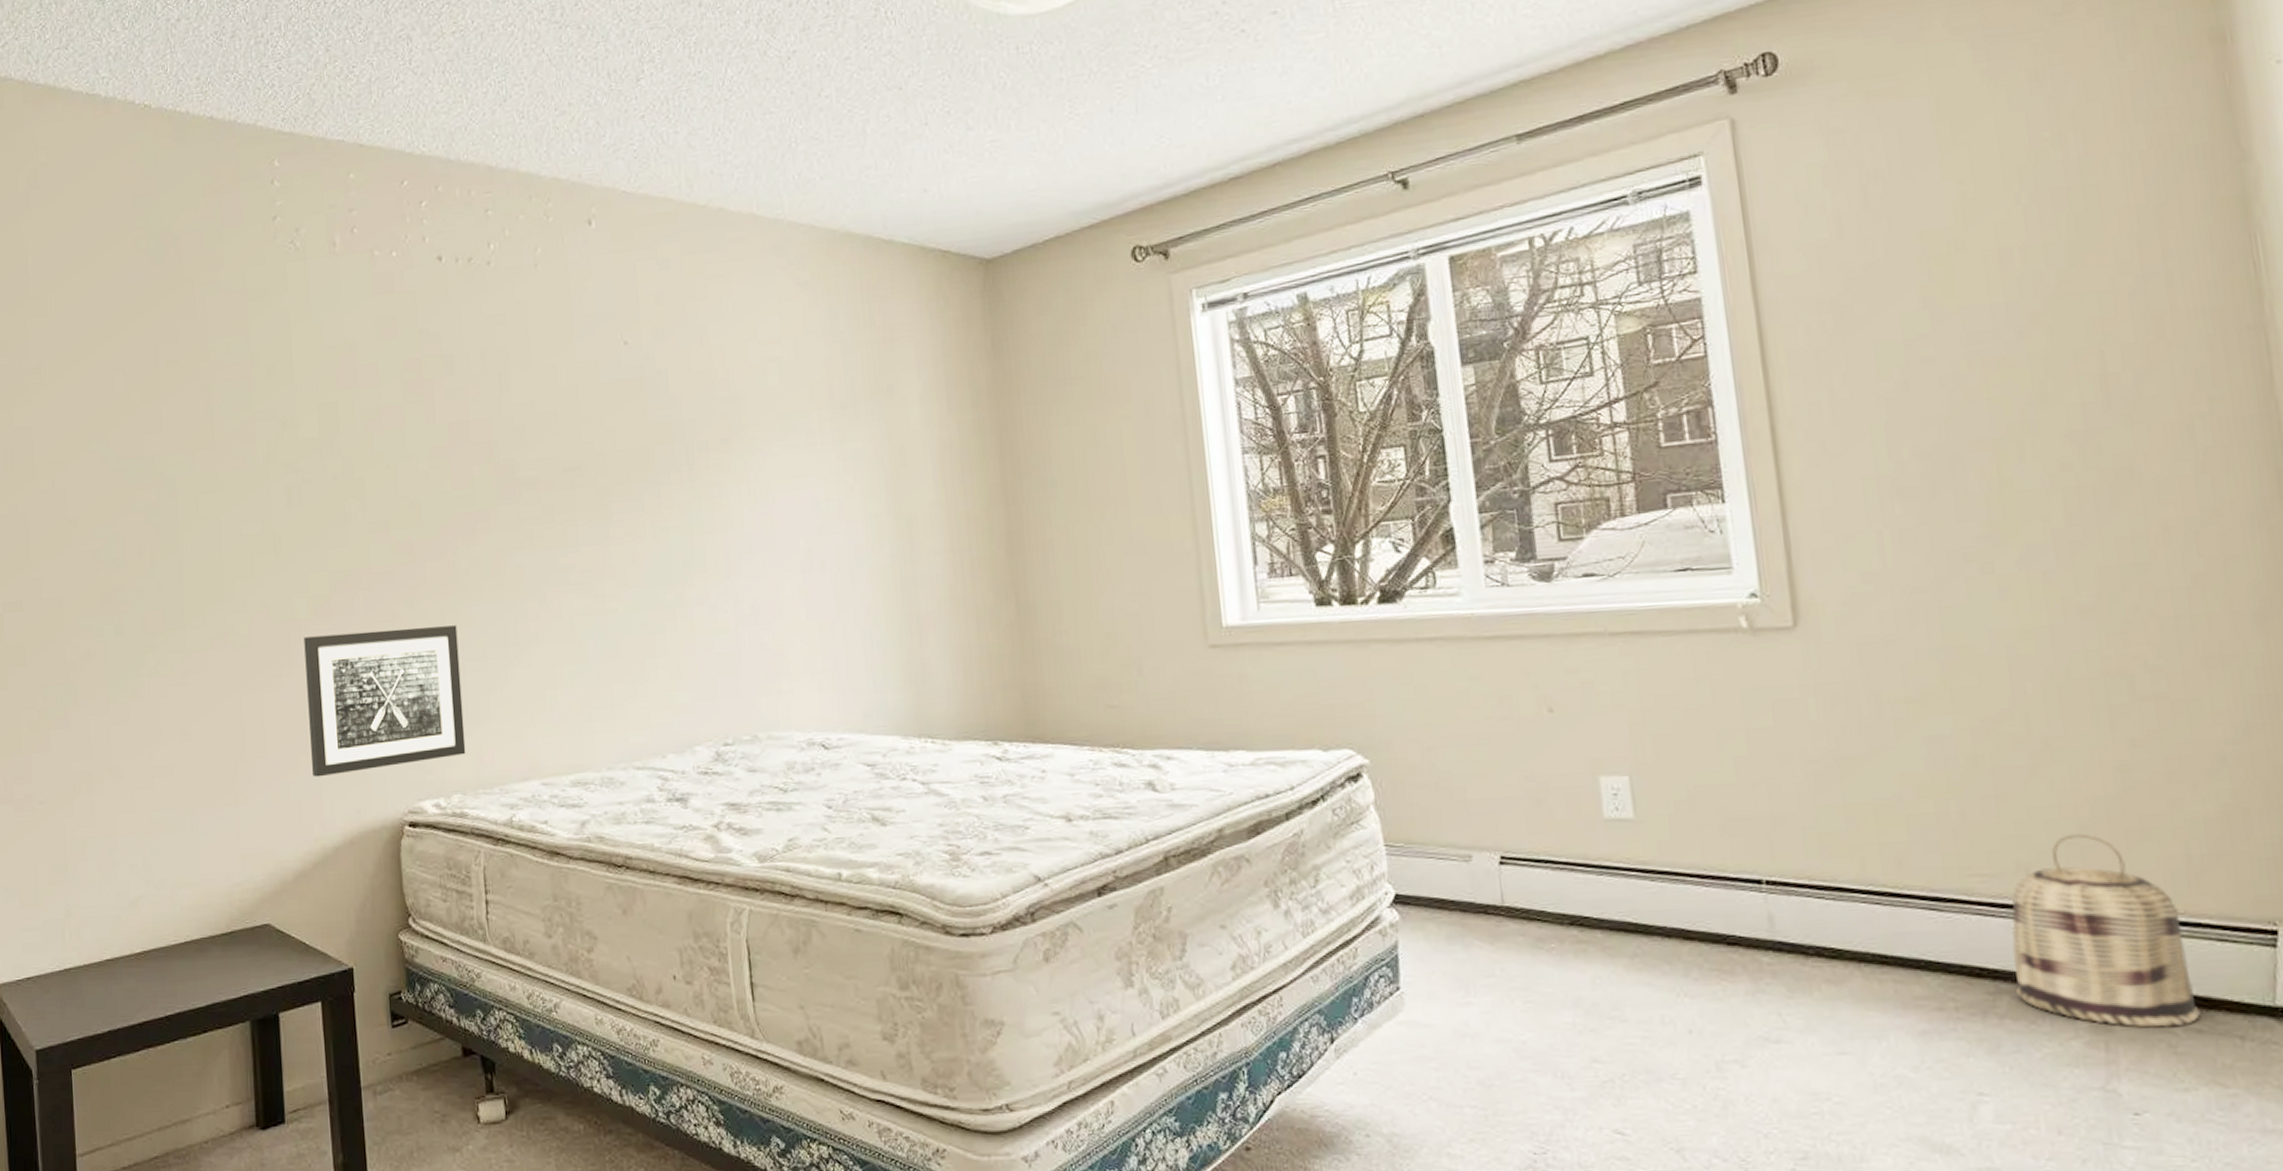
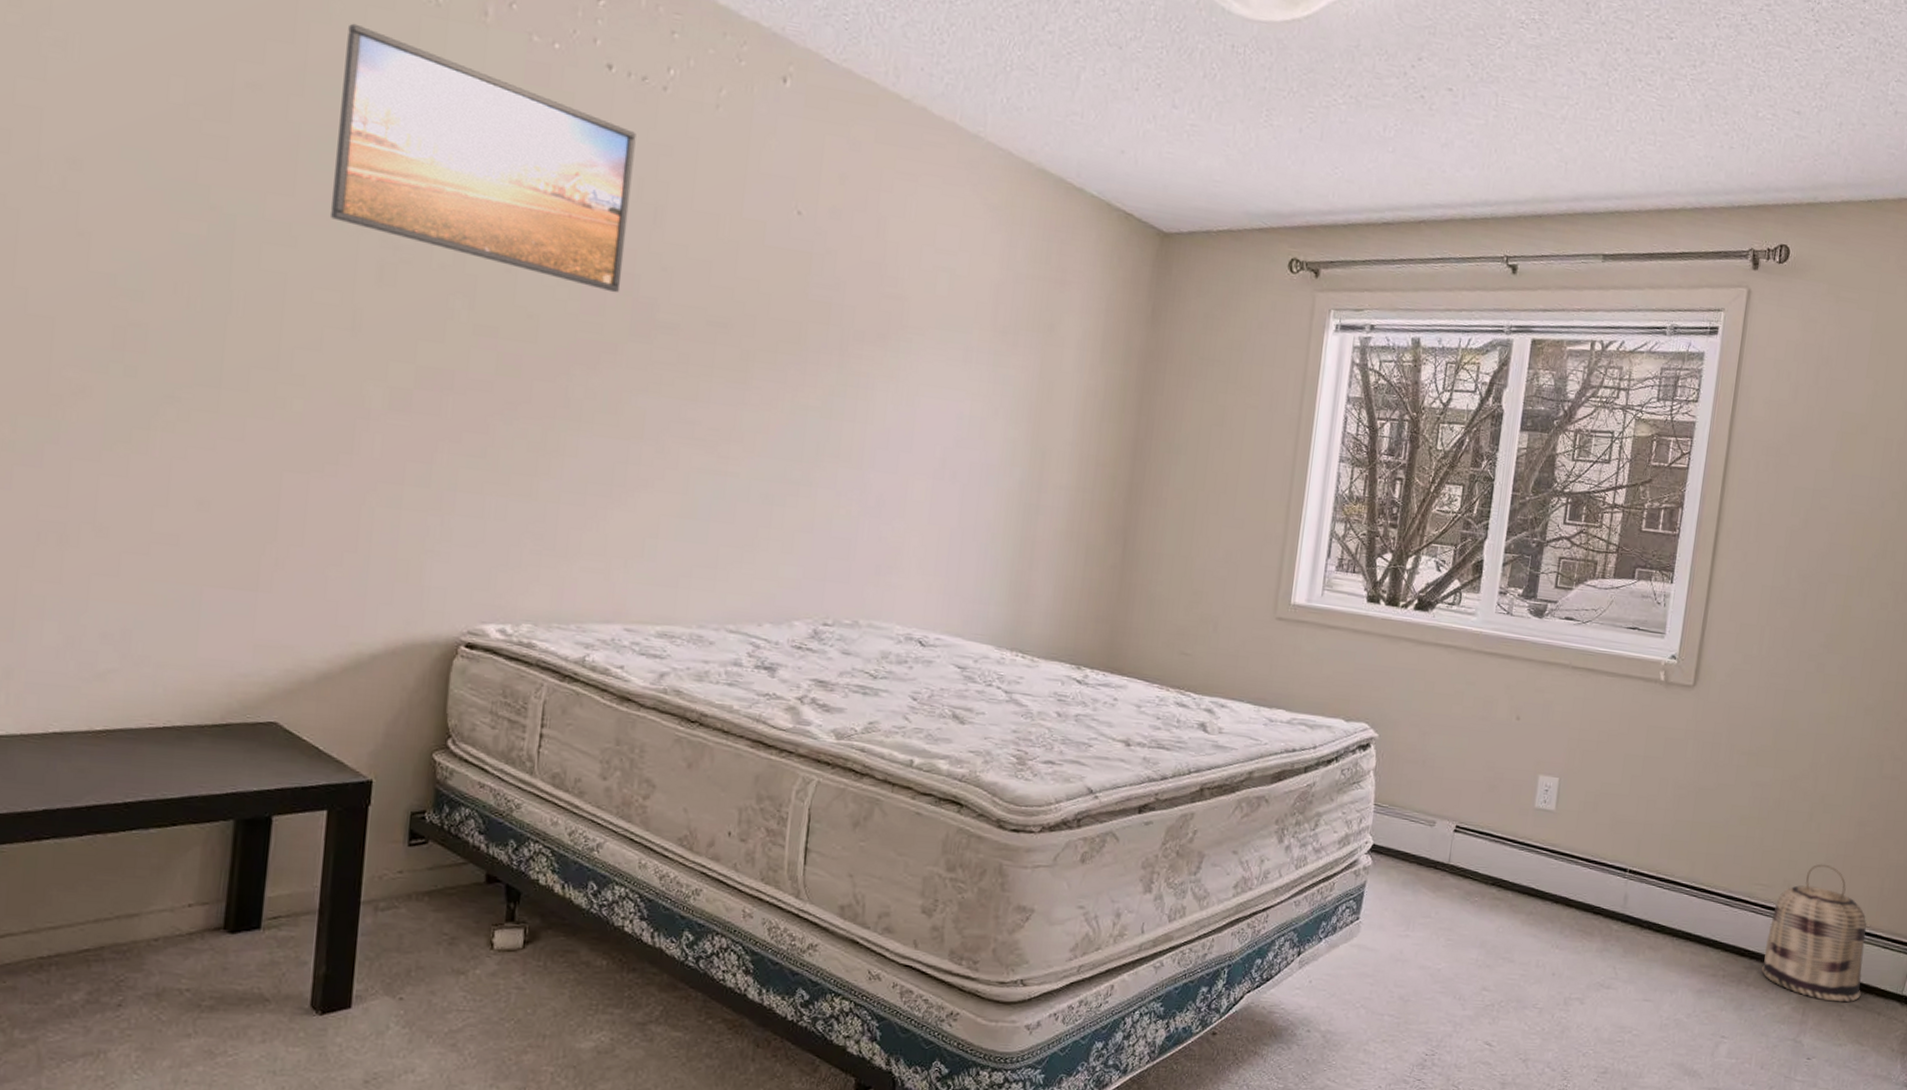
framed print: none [233,285,482,464] -> present [329,23,636,293]
wall art: present [304,625,466,777] -> none [358,428,559,586]

